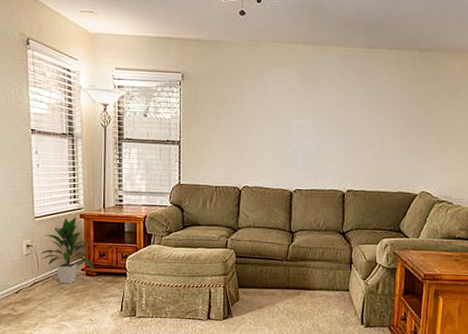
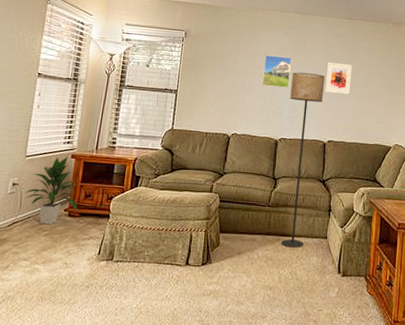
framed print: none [271,96,304,134] -> present [262,55,292,88]
floor lamp: none [302,115,341,301] -> present [281,72,325,248]
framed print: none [342,101,373,138] -> present [324,62,352,95]

